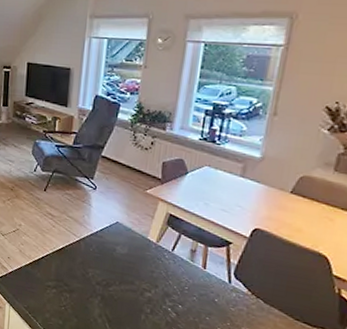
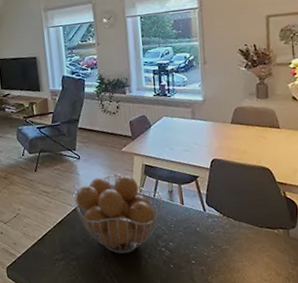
fruit basket: none [80,214,182,302] -> present [73,173,163,254]

